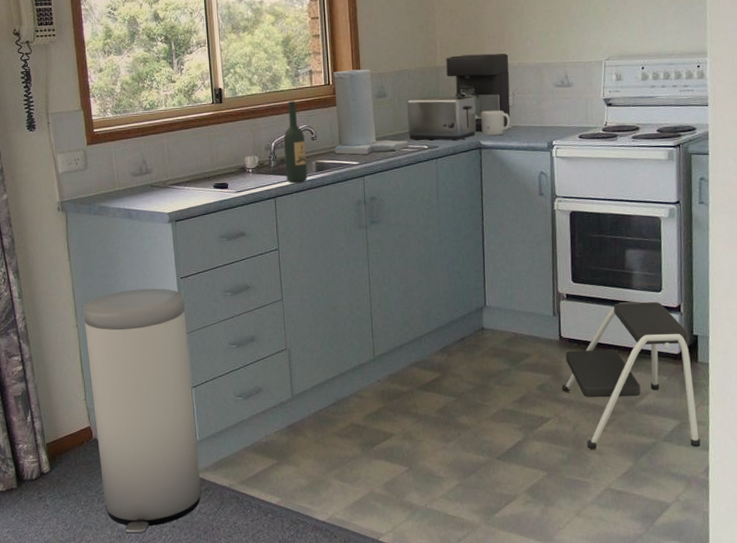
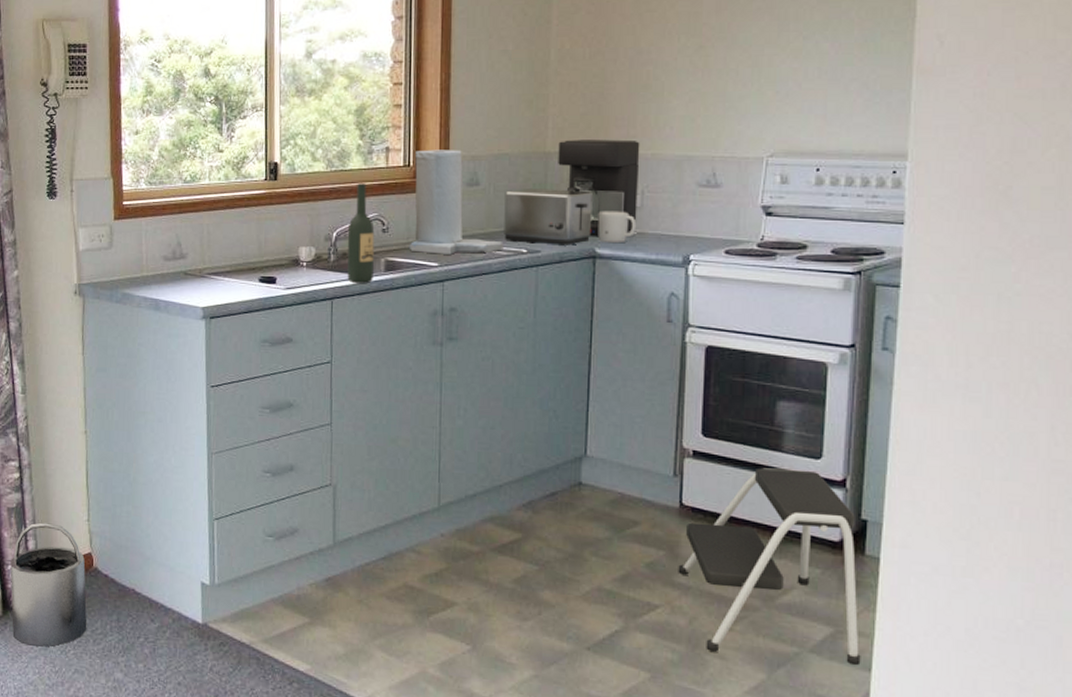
bucket: none [20,405,92,510] -> present [10,522,87,647]
pedal bin: present [83,288,201,534] -> none [94,395,216,688]

